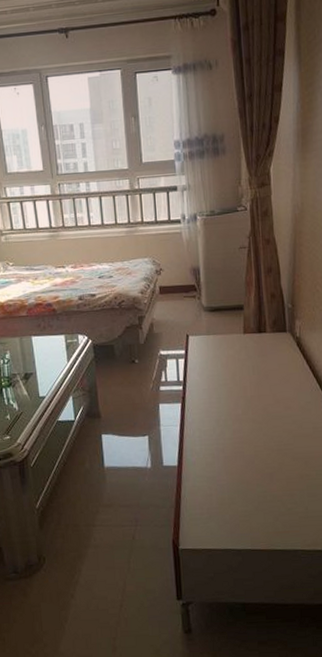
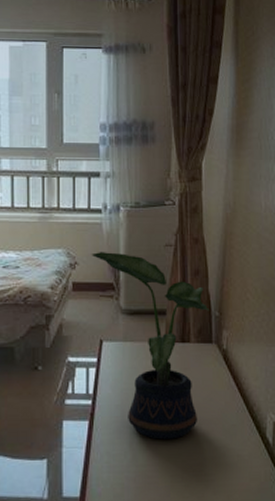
potted plant: none [174,257,283,417] -> present [91,252,209,440]

